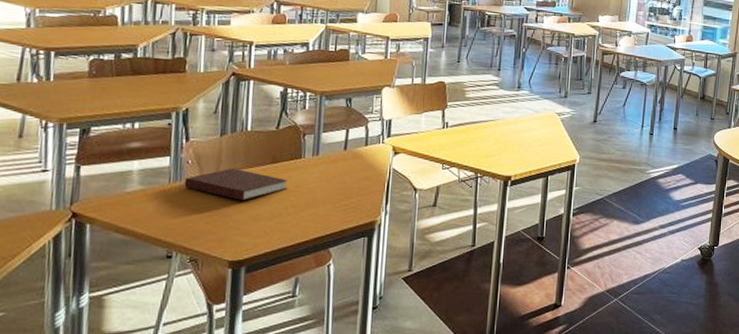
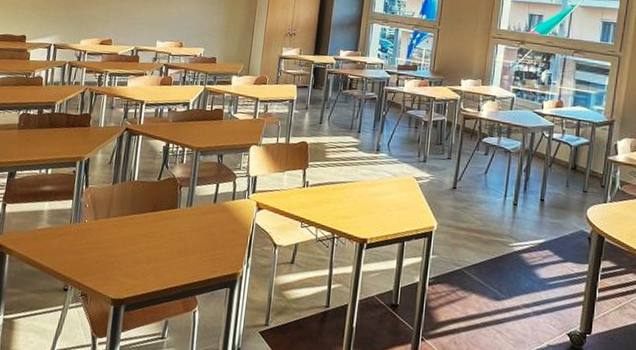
notebook: present [184,167,288,201] -> none [81,213,164,244]

